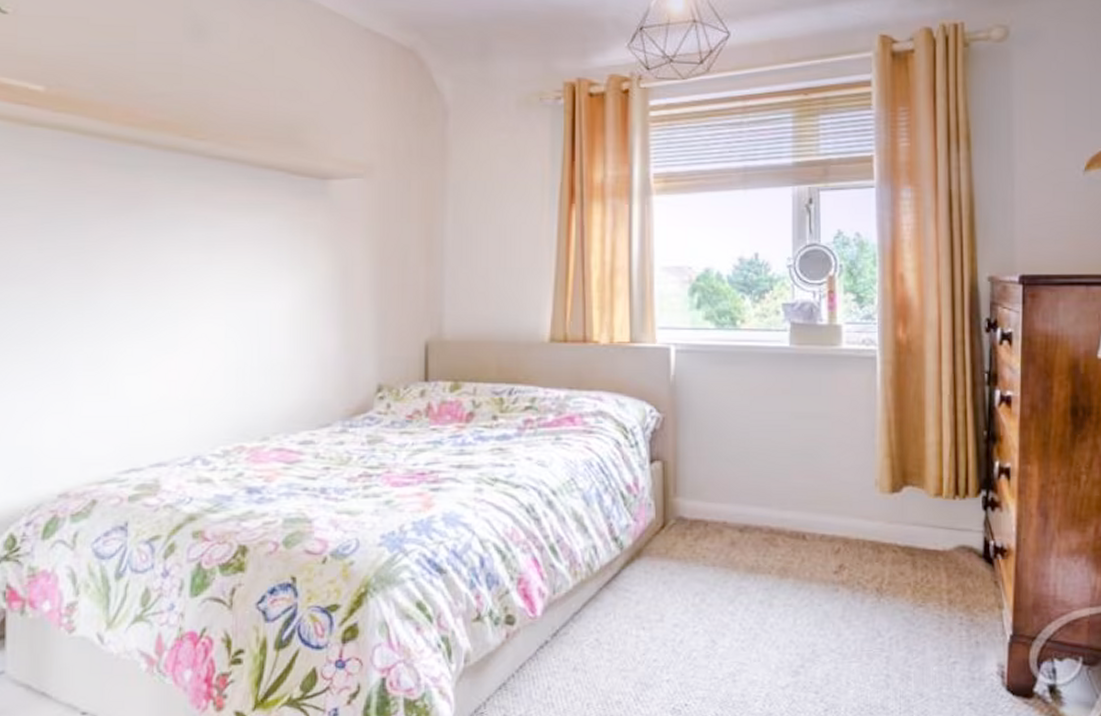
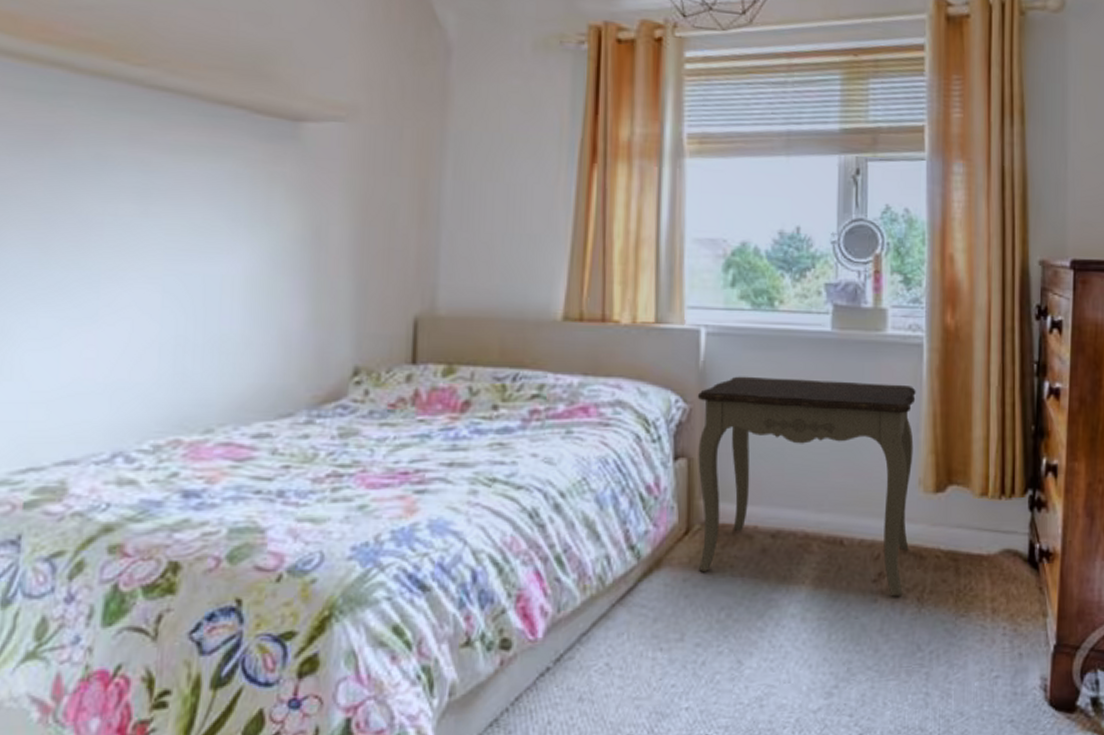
side table: none [669,388,871,587] -> present [697,376,916,597]

